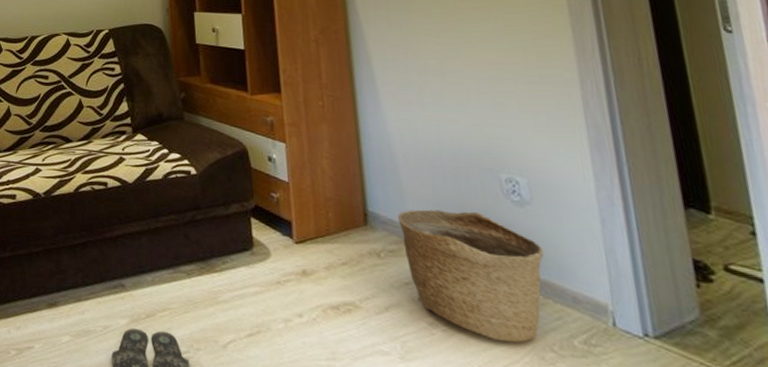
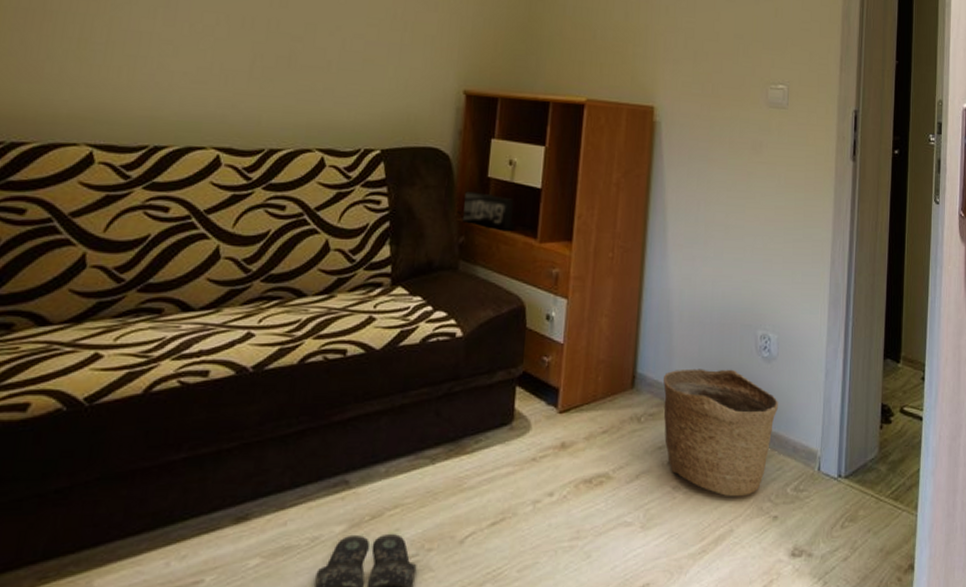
alarm clock: none [179,56,227,87] -> present [463,191,516,232]

